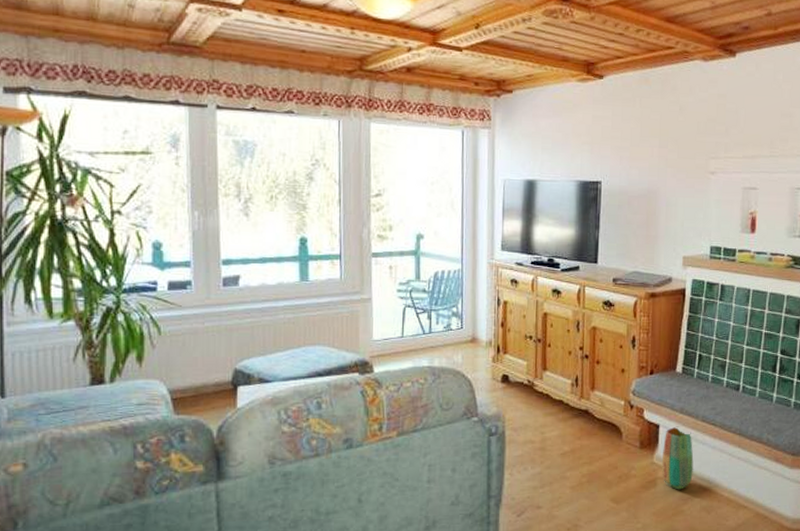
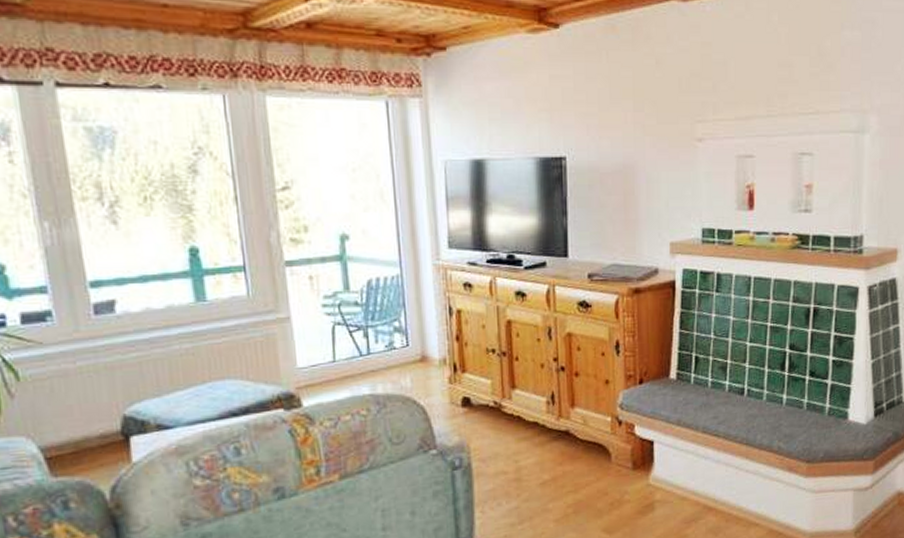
vase: present [661,426,694,490] -> none [658,441,696,513]

